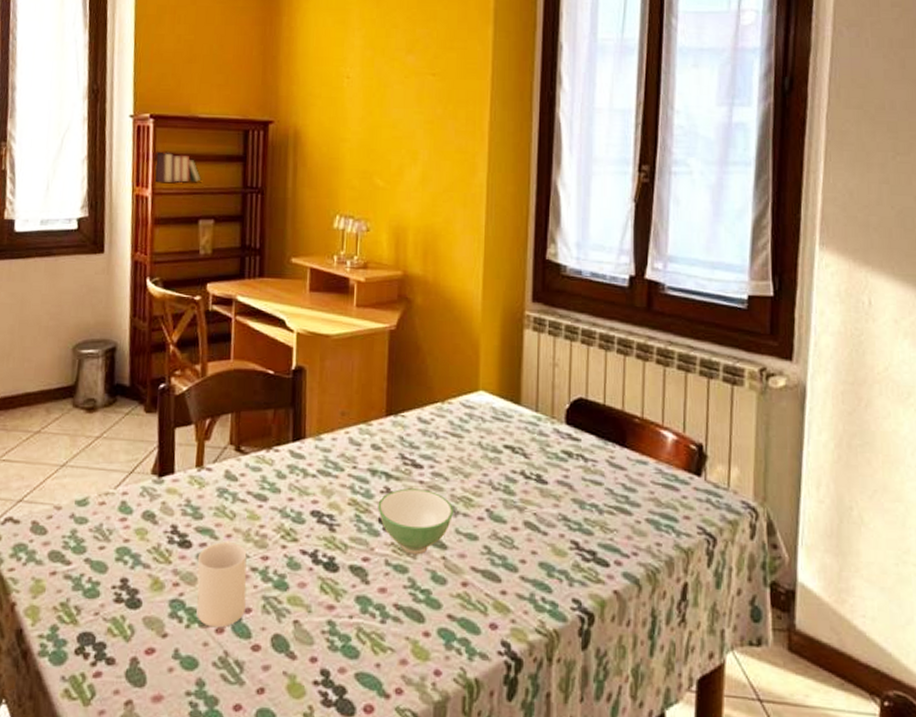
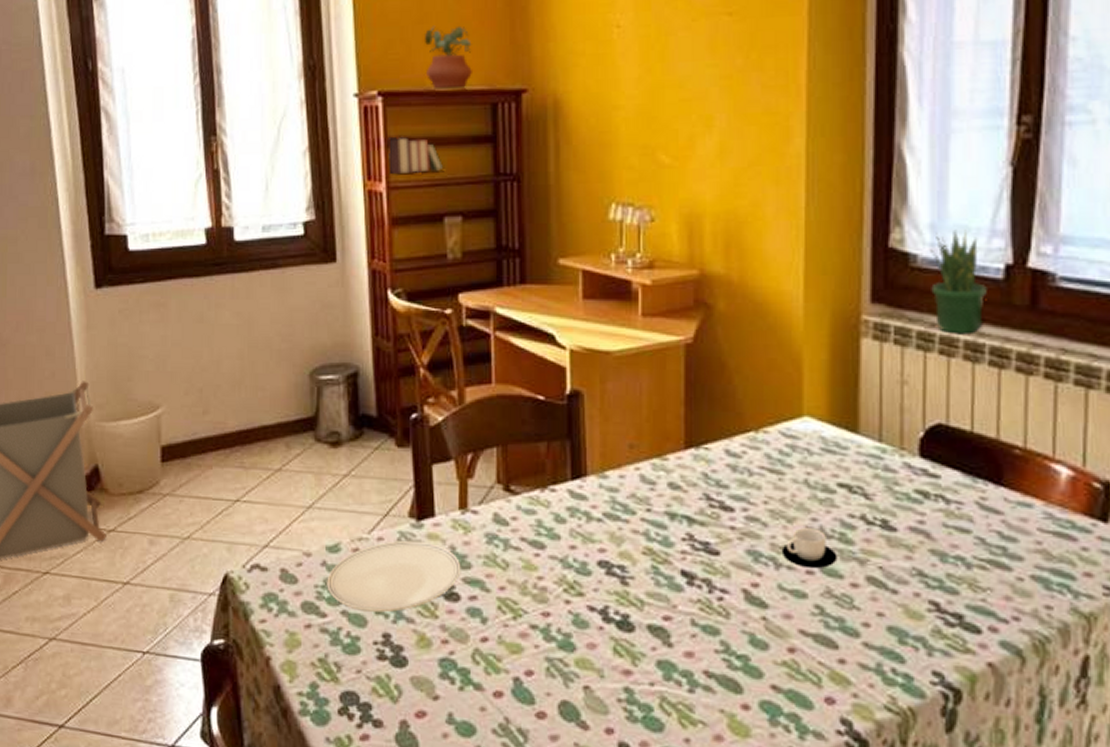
plate: none [73,494,195,560] -> present [327,540,461,613]
potted plant: none [192,65,231,118] -> present [425,25,472,90]
cup: present [197,539,247,628] -> none [467,592,526,692]
bowl: present [378,488,454,555] -> none [679,535,776,615]
cup: none [459,482,502,516] -> present [781,528,837,569]
planter: none [576,248,616,329] -> present [930,229,987,335]

